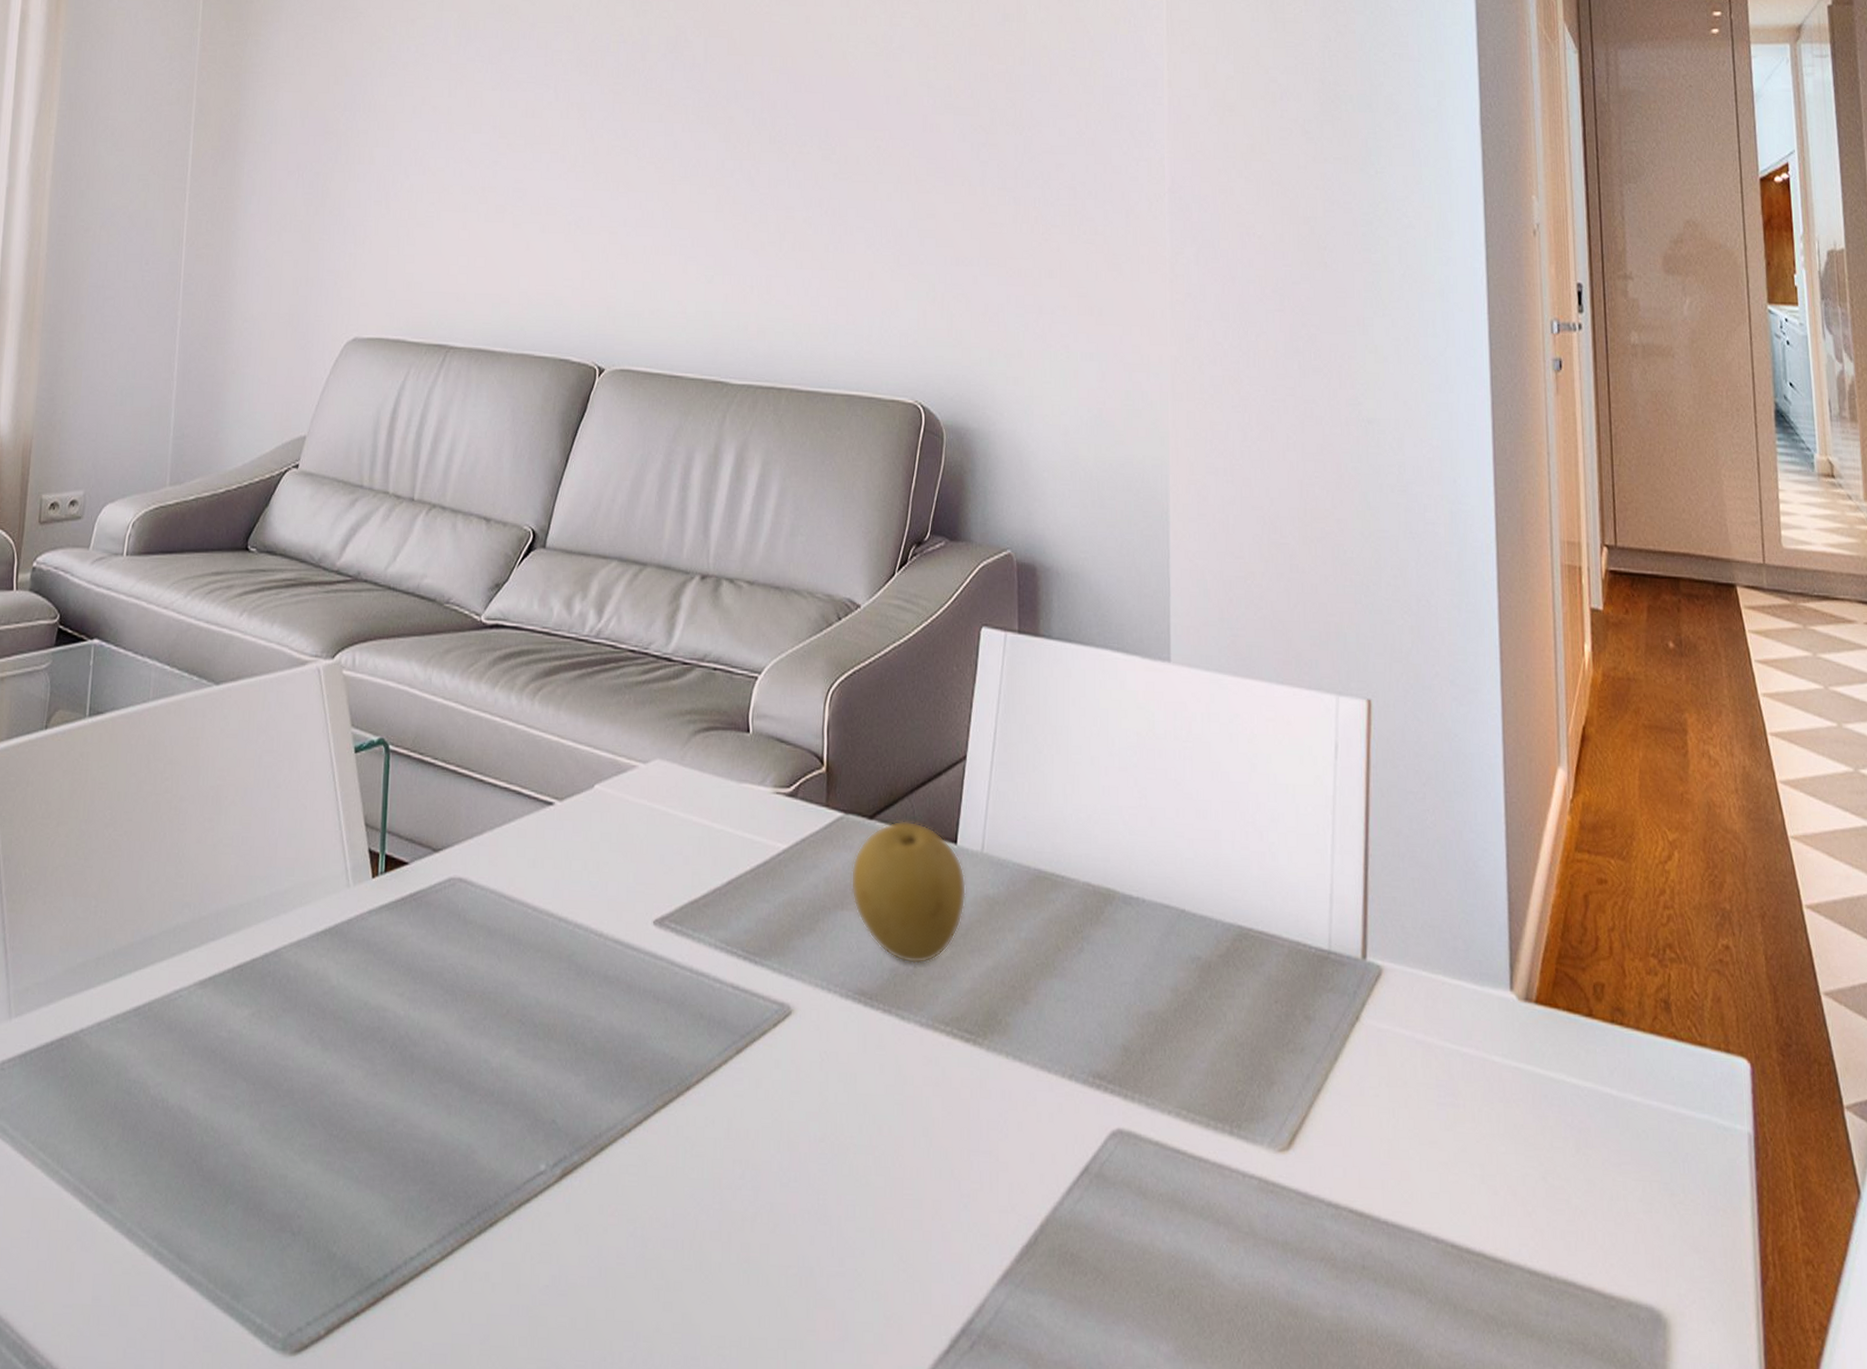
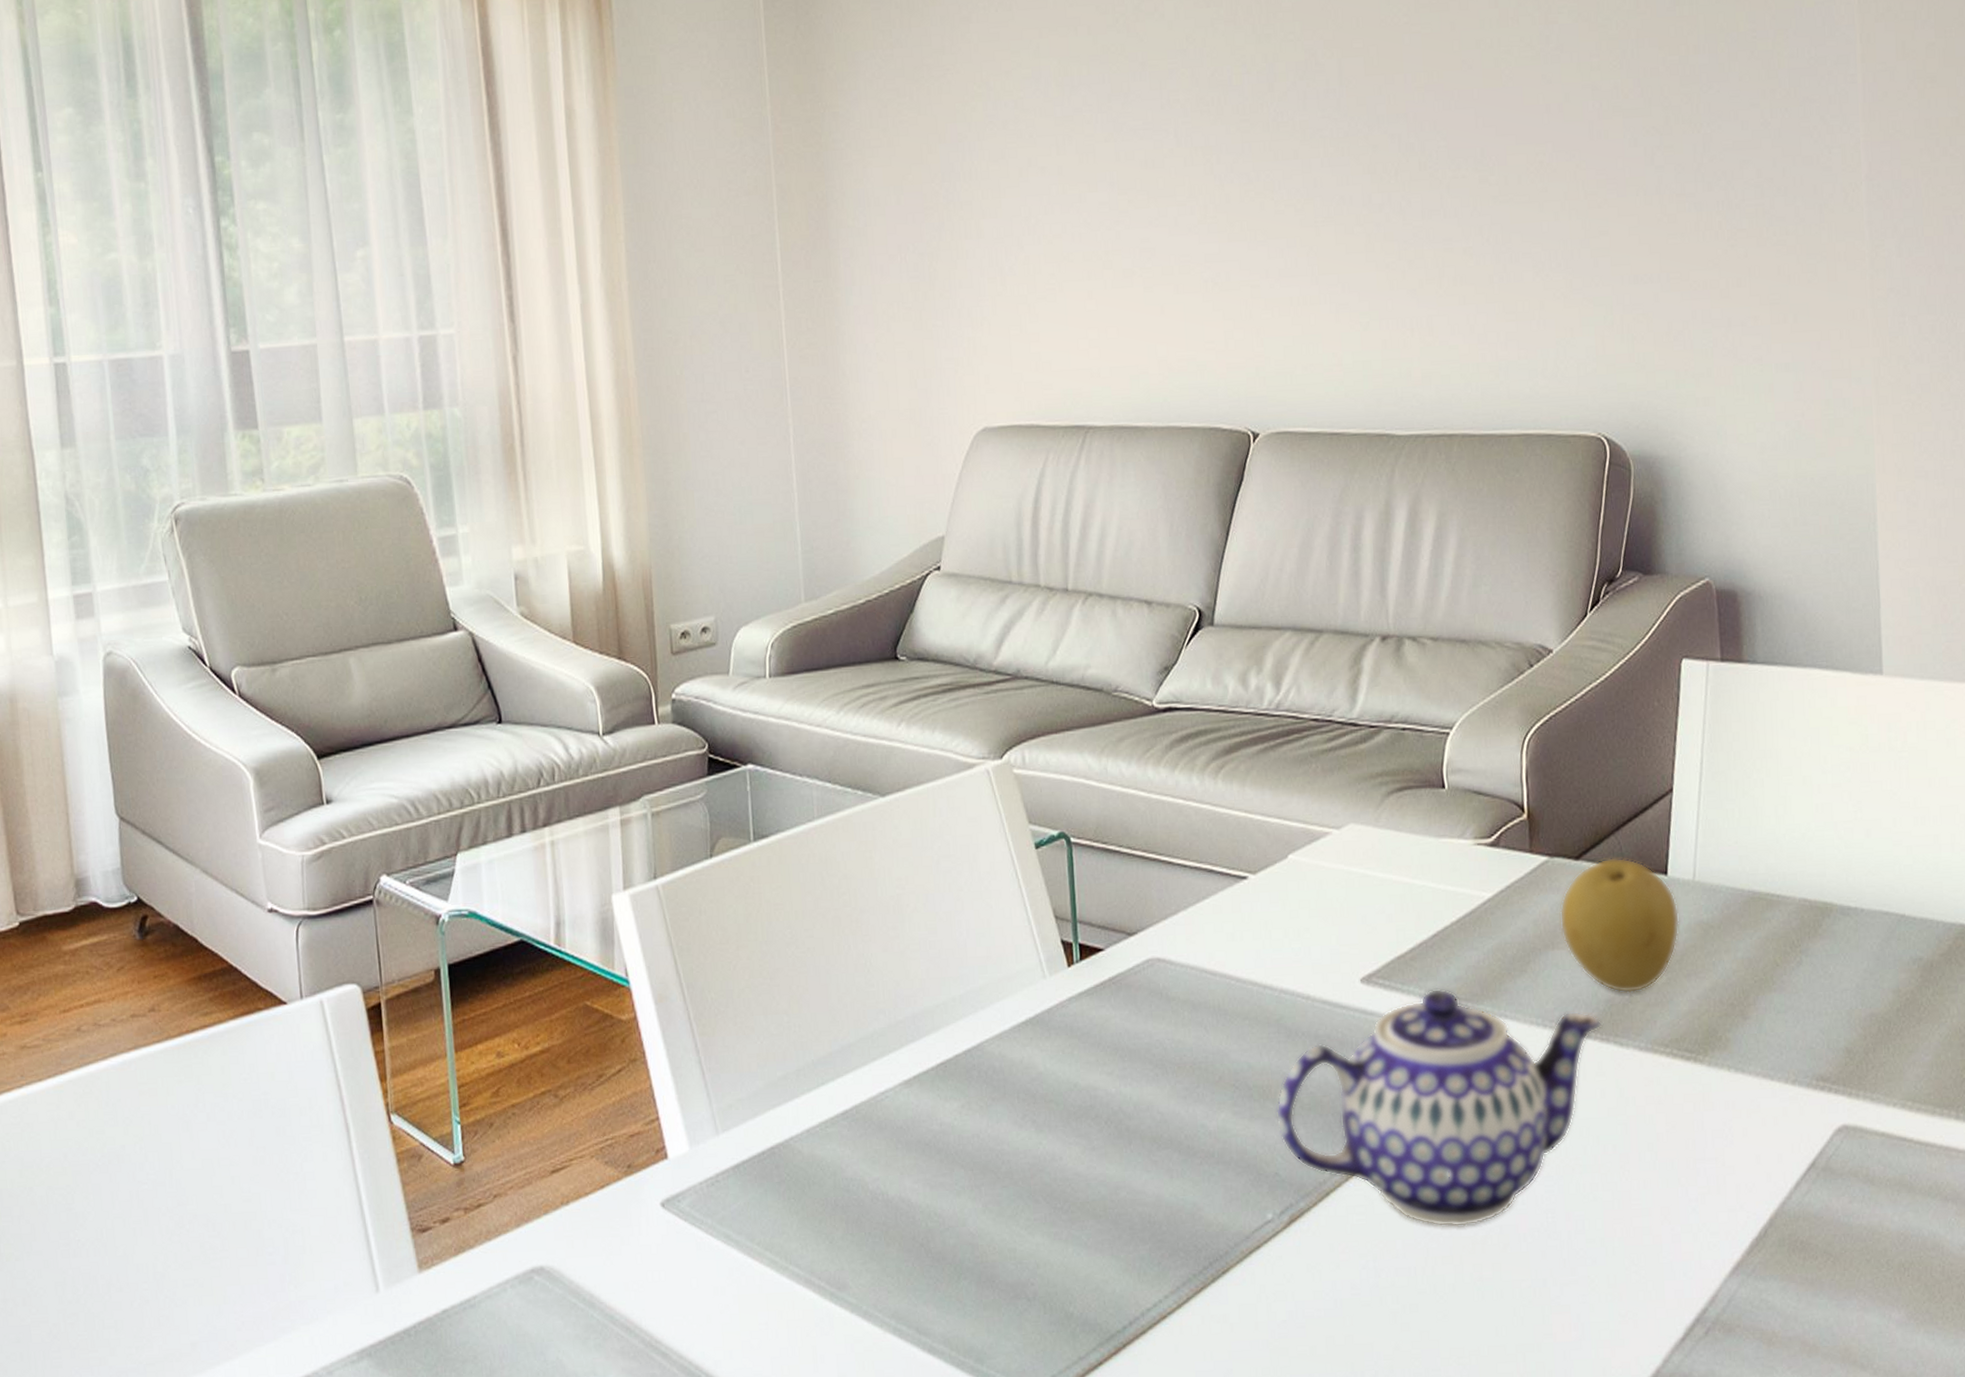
teapot: none [558,939,886,1200] -> present [1276,988,1603,1227]

